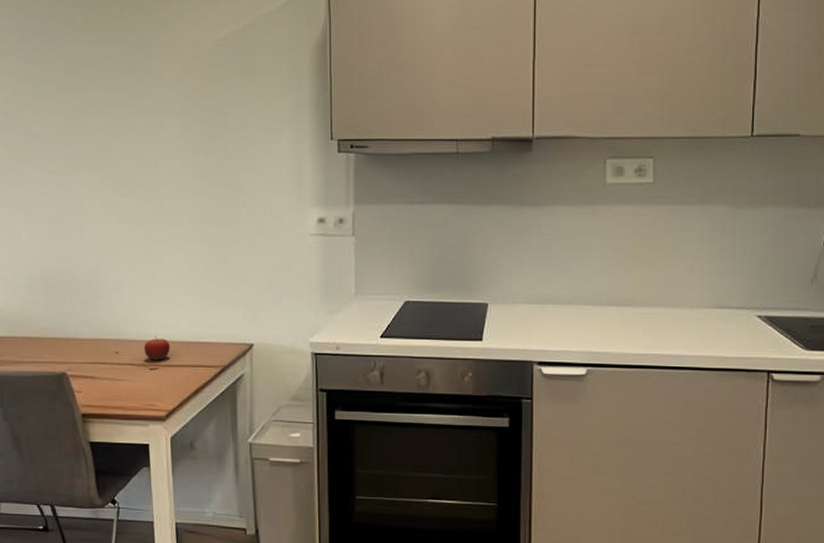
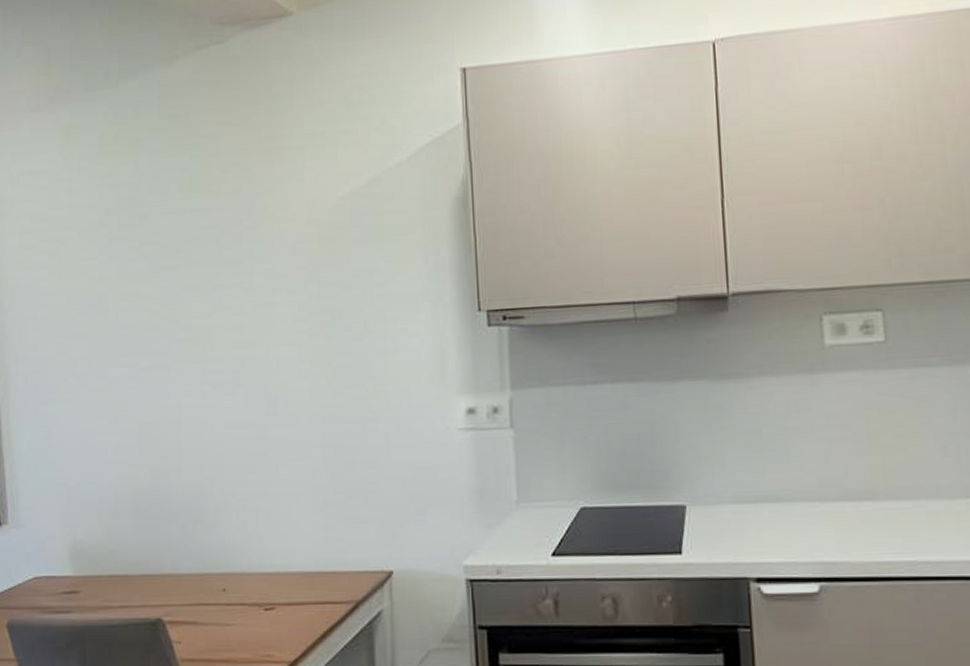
fruit: present [144,336,171,361] -> none [257,567,290,598]

